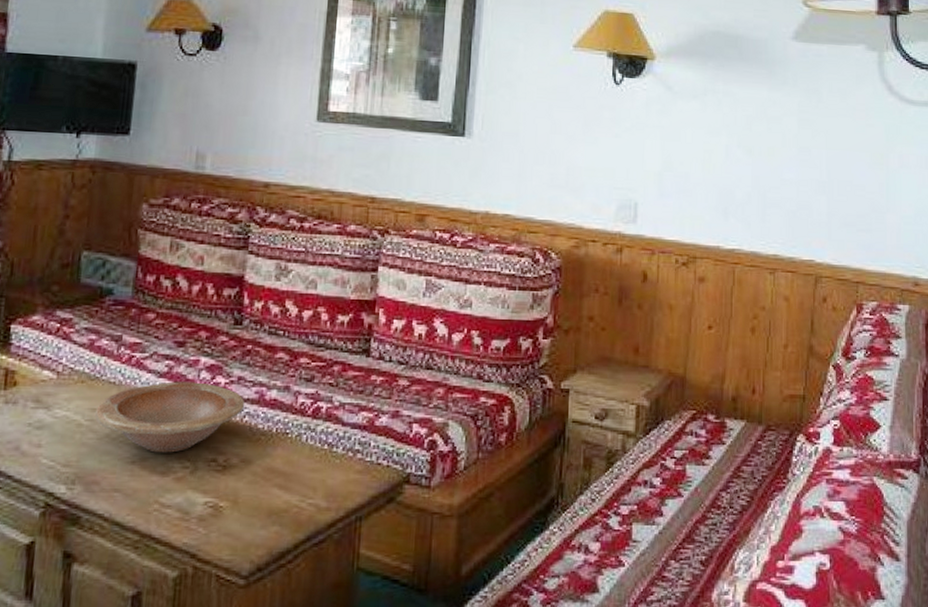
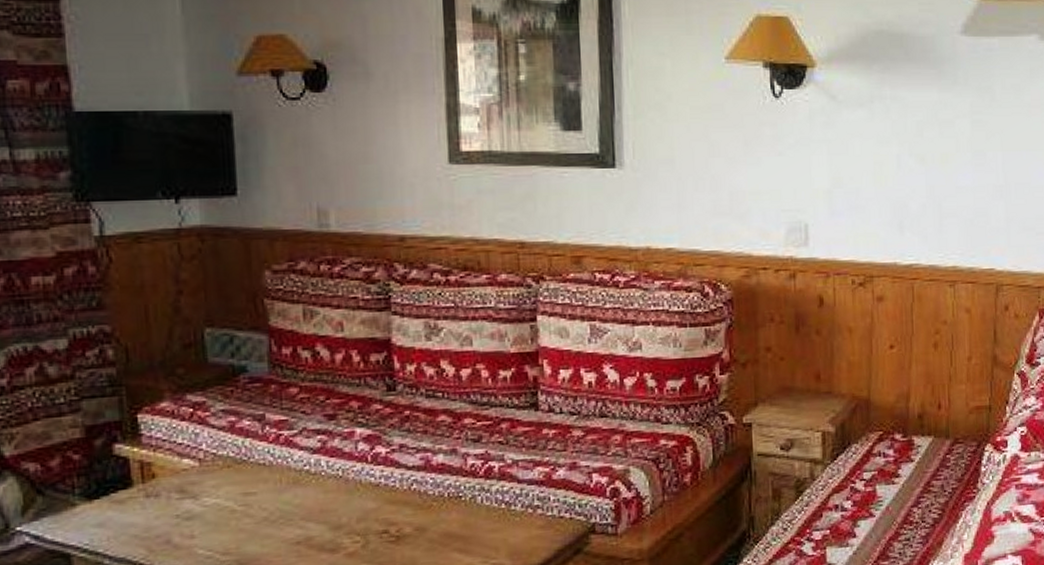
wooden bowl: present [95,381,245,453] -> none [249,454,411,531]

